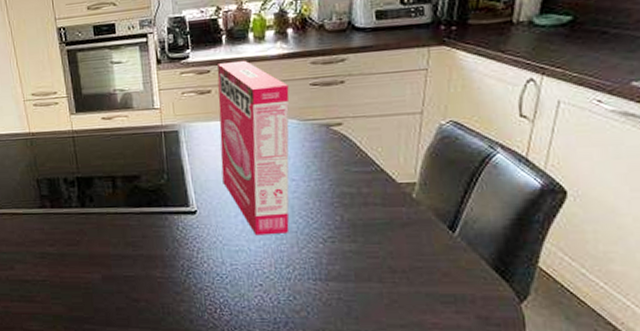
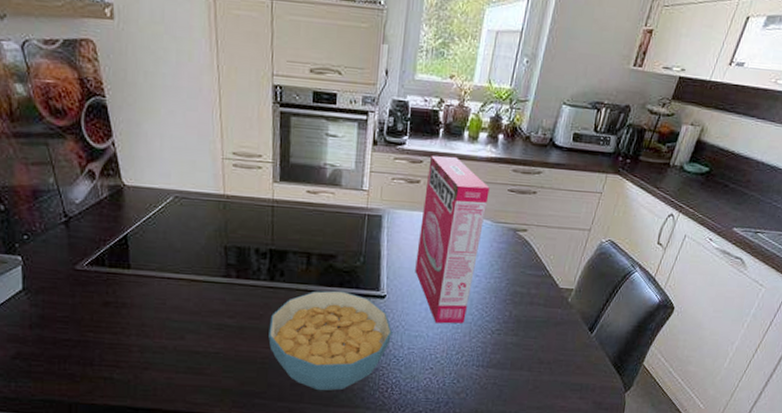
cereal bowl: none [87,210,210,314] -> present [268,290,392,391]

